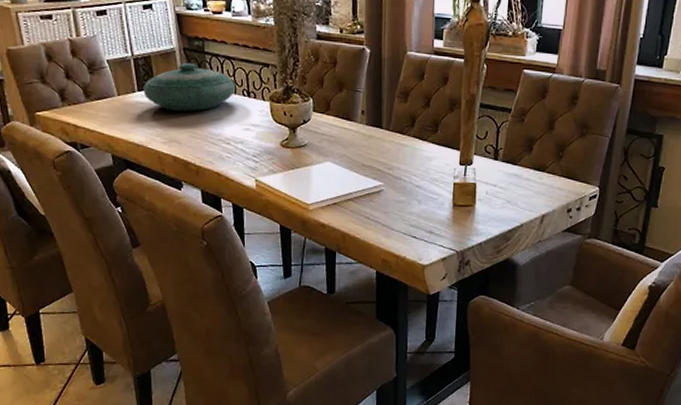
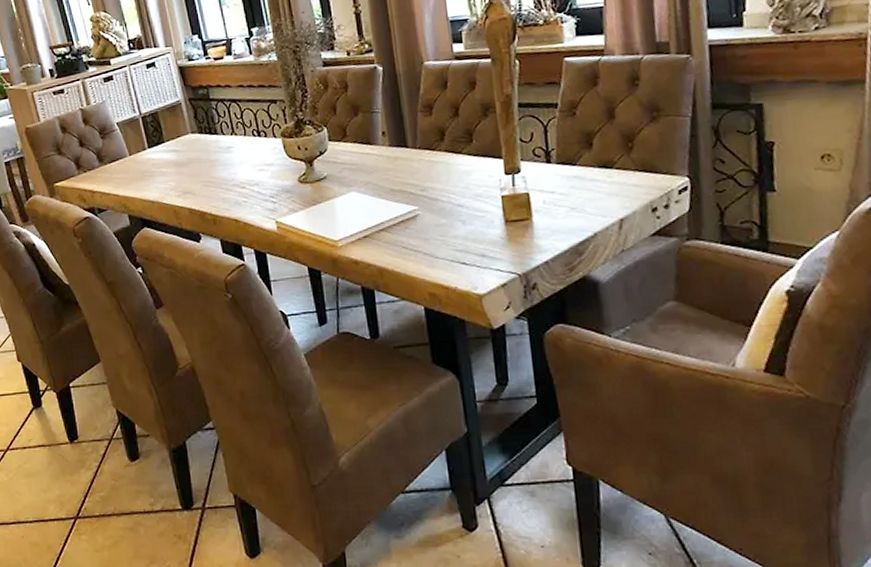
decorative bowl: present [143,62,236,111] -> none [153,111,245,163]

